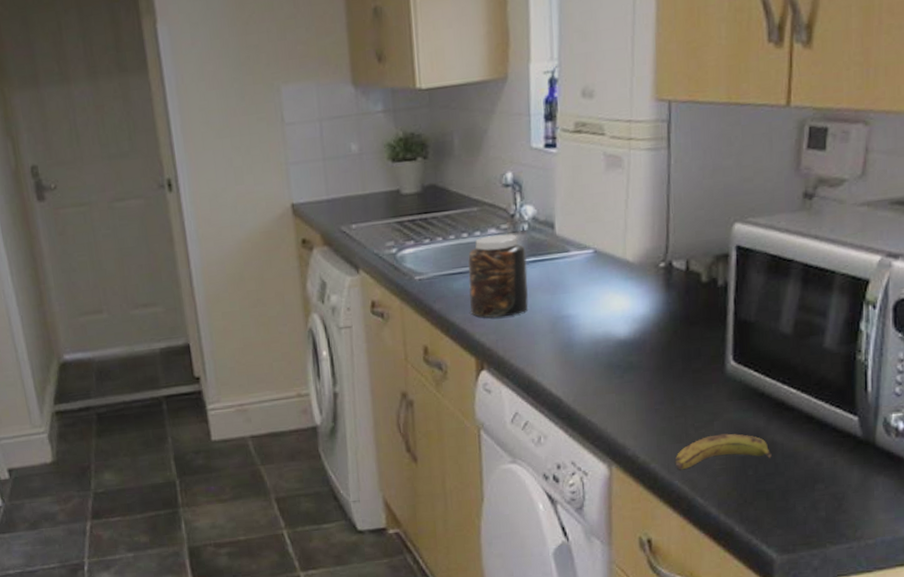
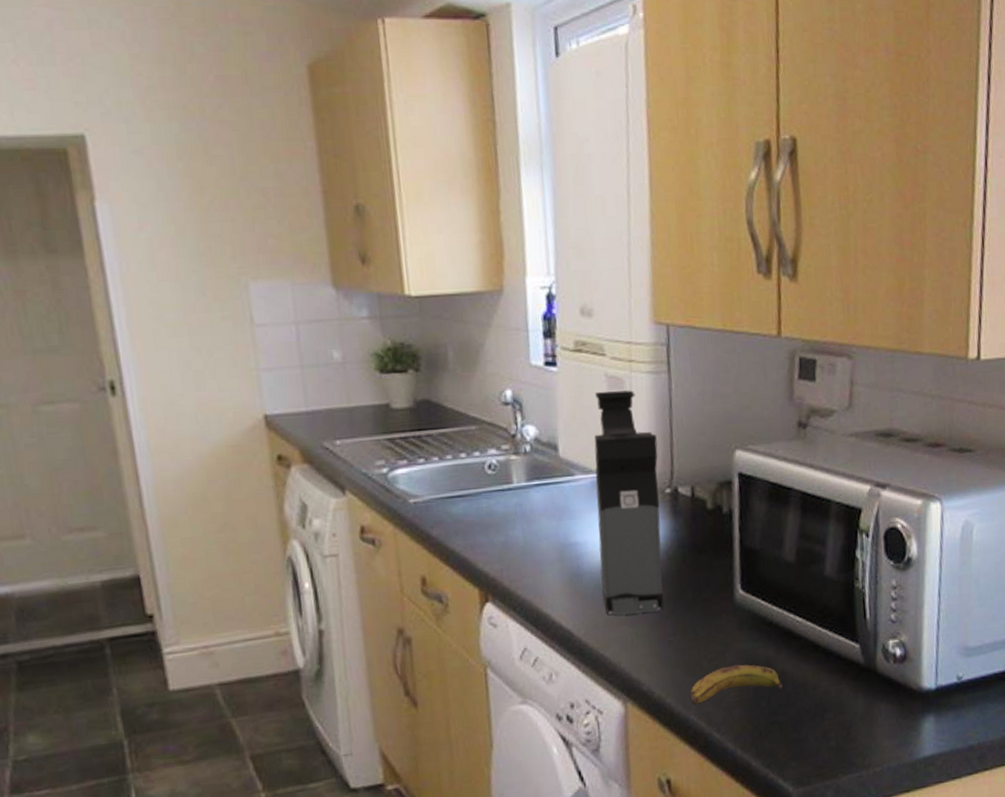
jar: present [468,234,529,319] -> none [467,455,534,546]
coffee maker: none [590,167,654,384] -> present [594,390,664,616]

